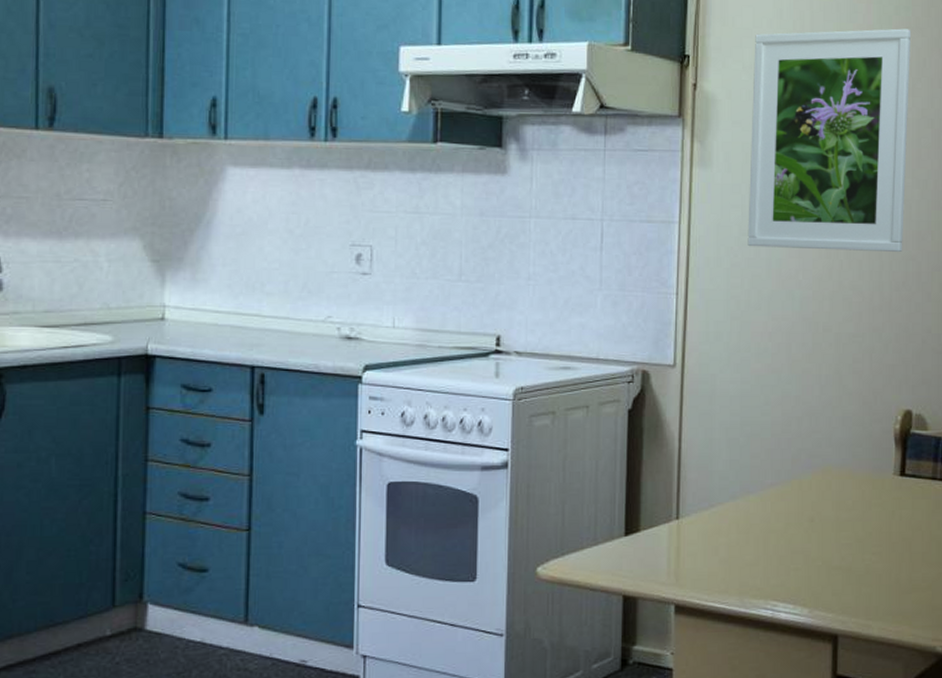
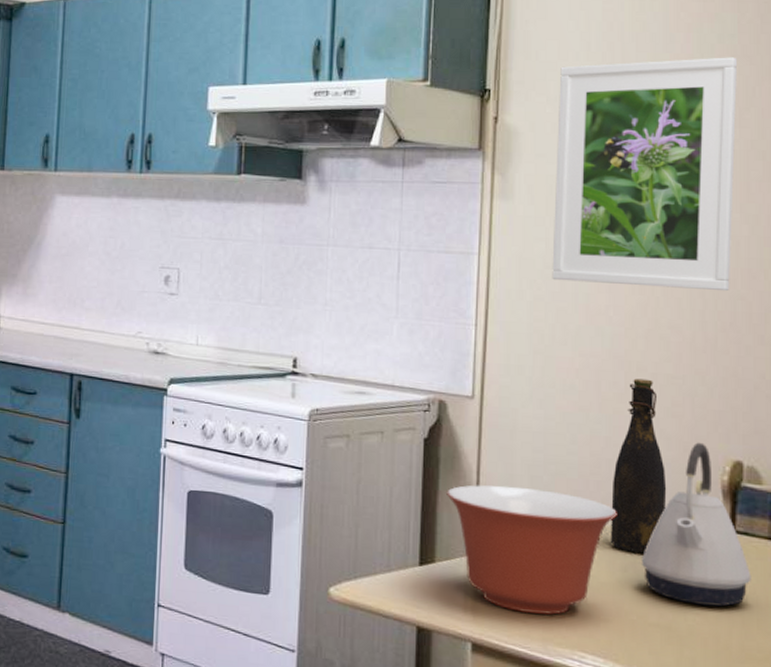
mixing bowl: none [650,450,805,571] -> present [447,485,617,615]
bottle: none [799,339,848,503] -> present [610,378,667,554]
kettle: none [825,395,918,545] -> present [641,442,752,607]

